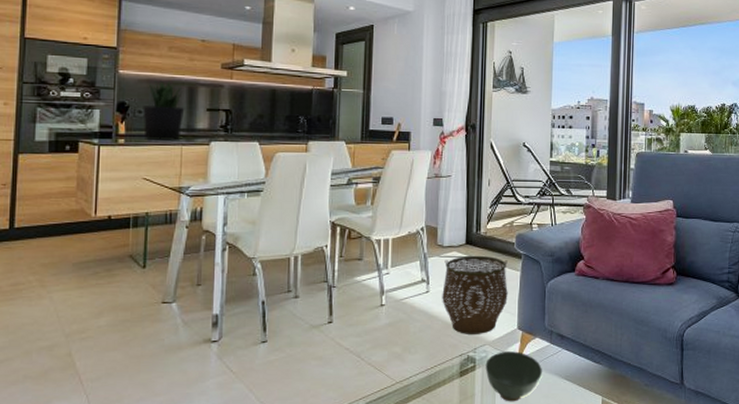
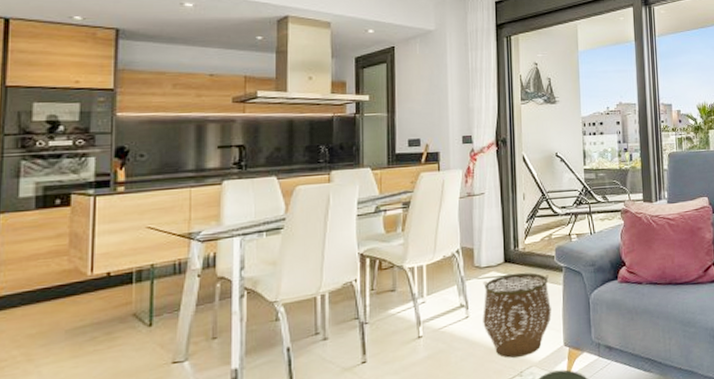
planter: present [143,80,185,140] -> none [145,119,193,185]

